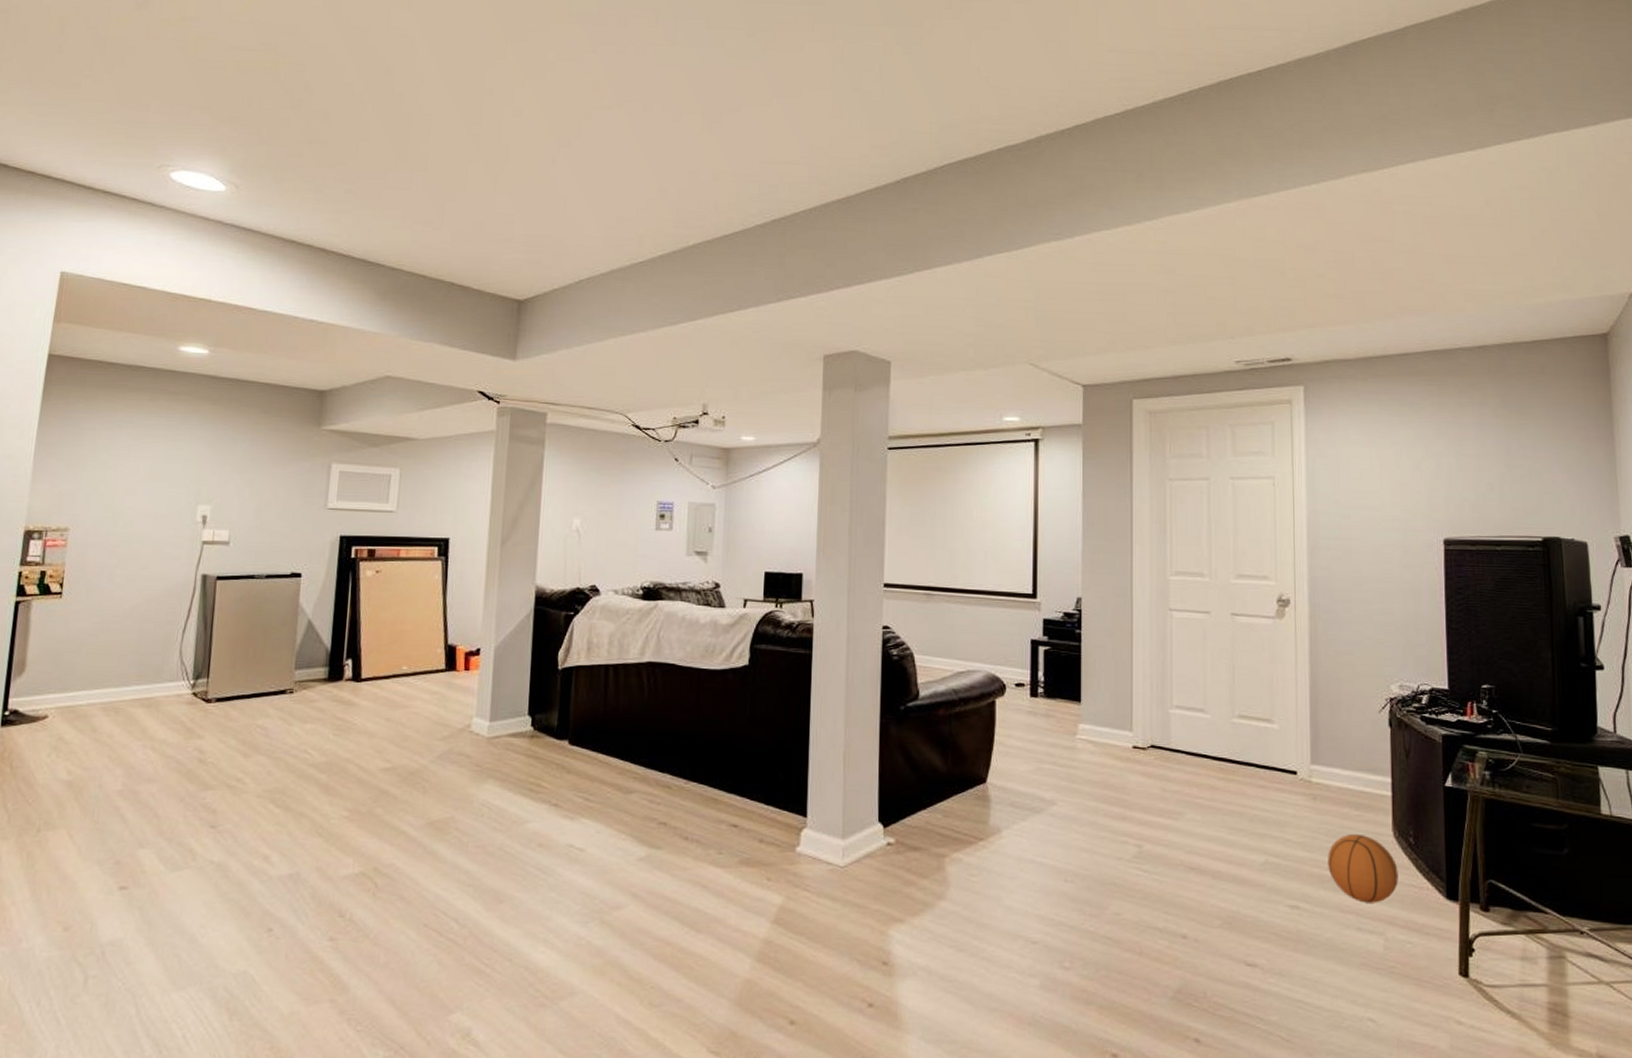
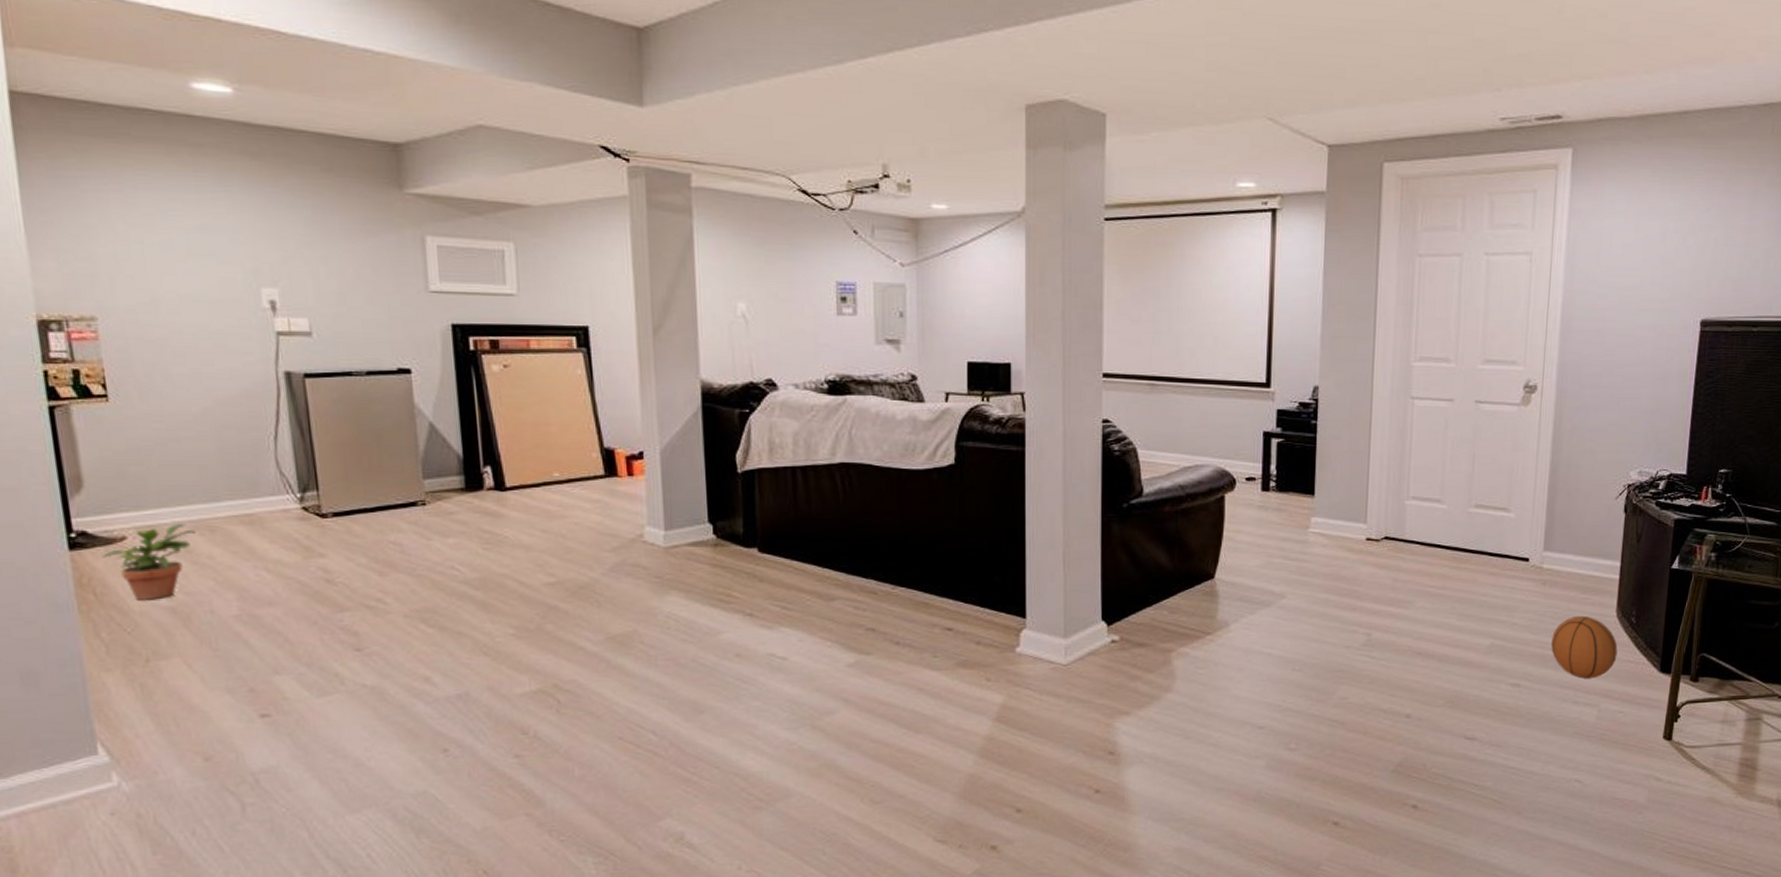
potted plant: none [25,704,104,774] -> present [102,523,196,600]

